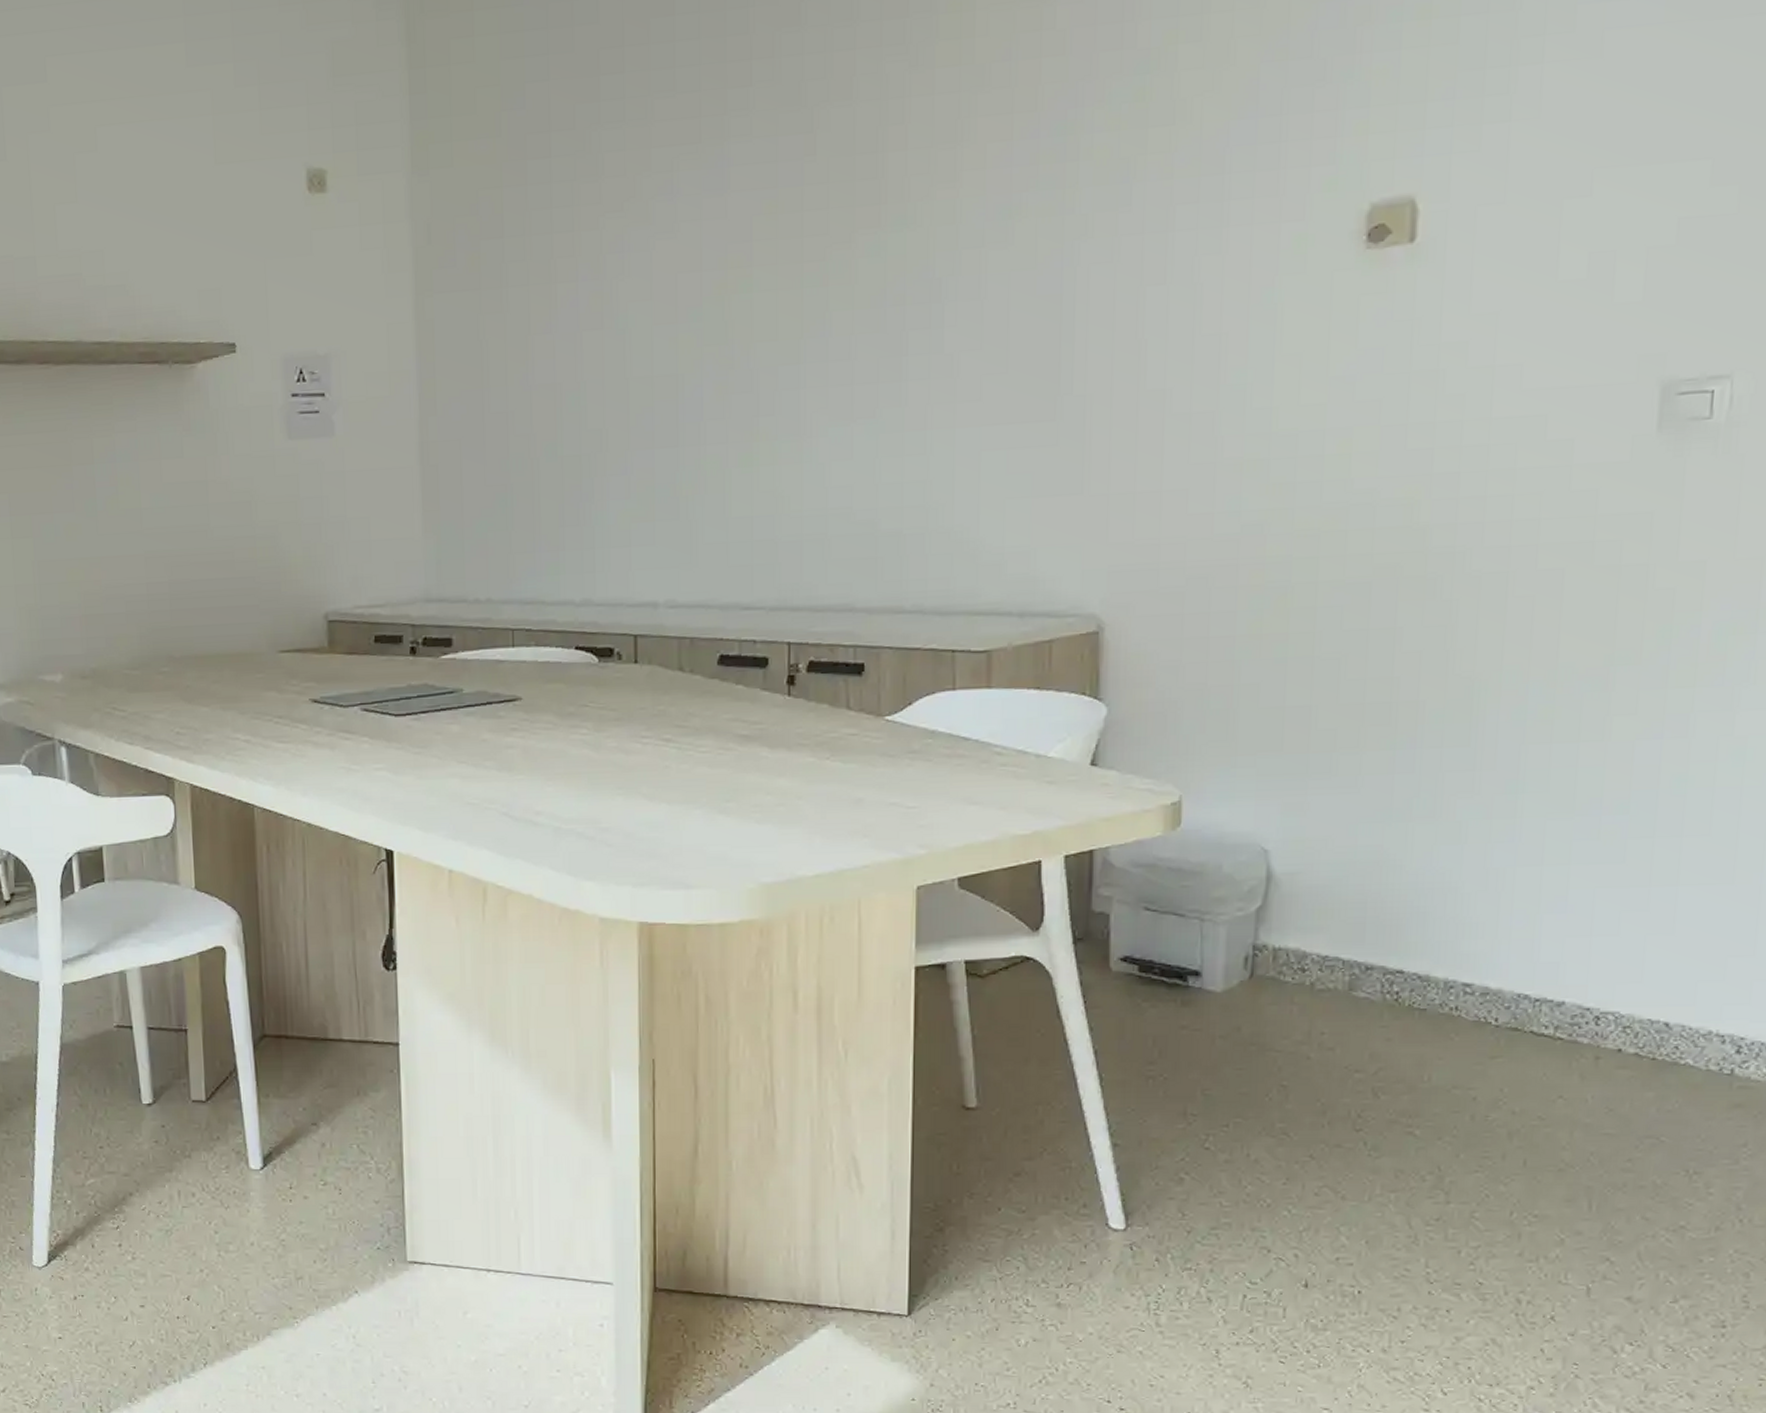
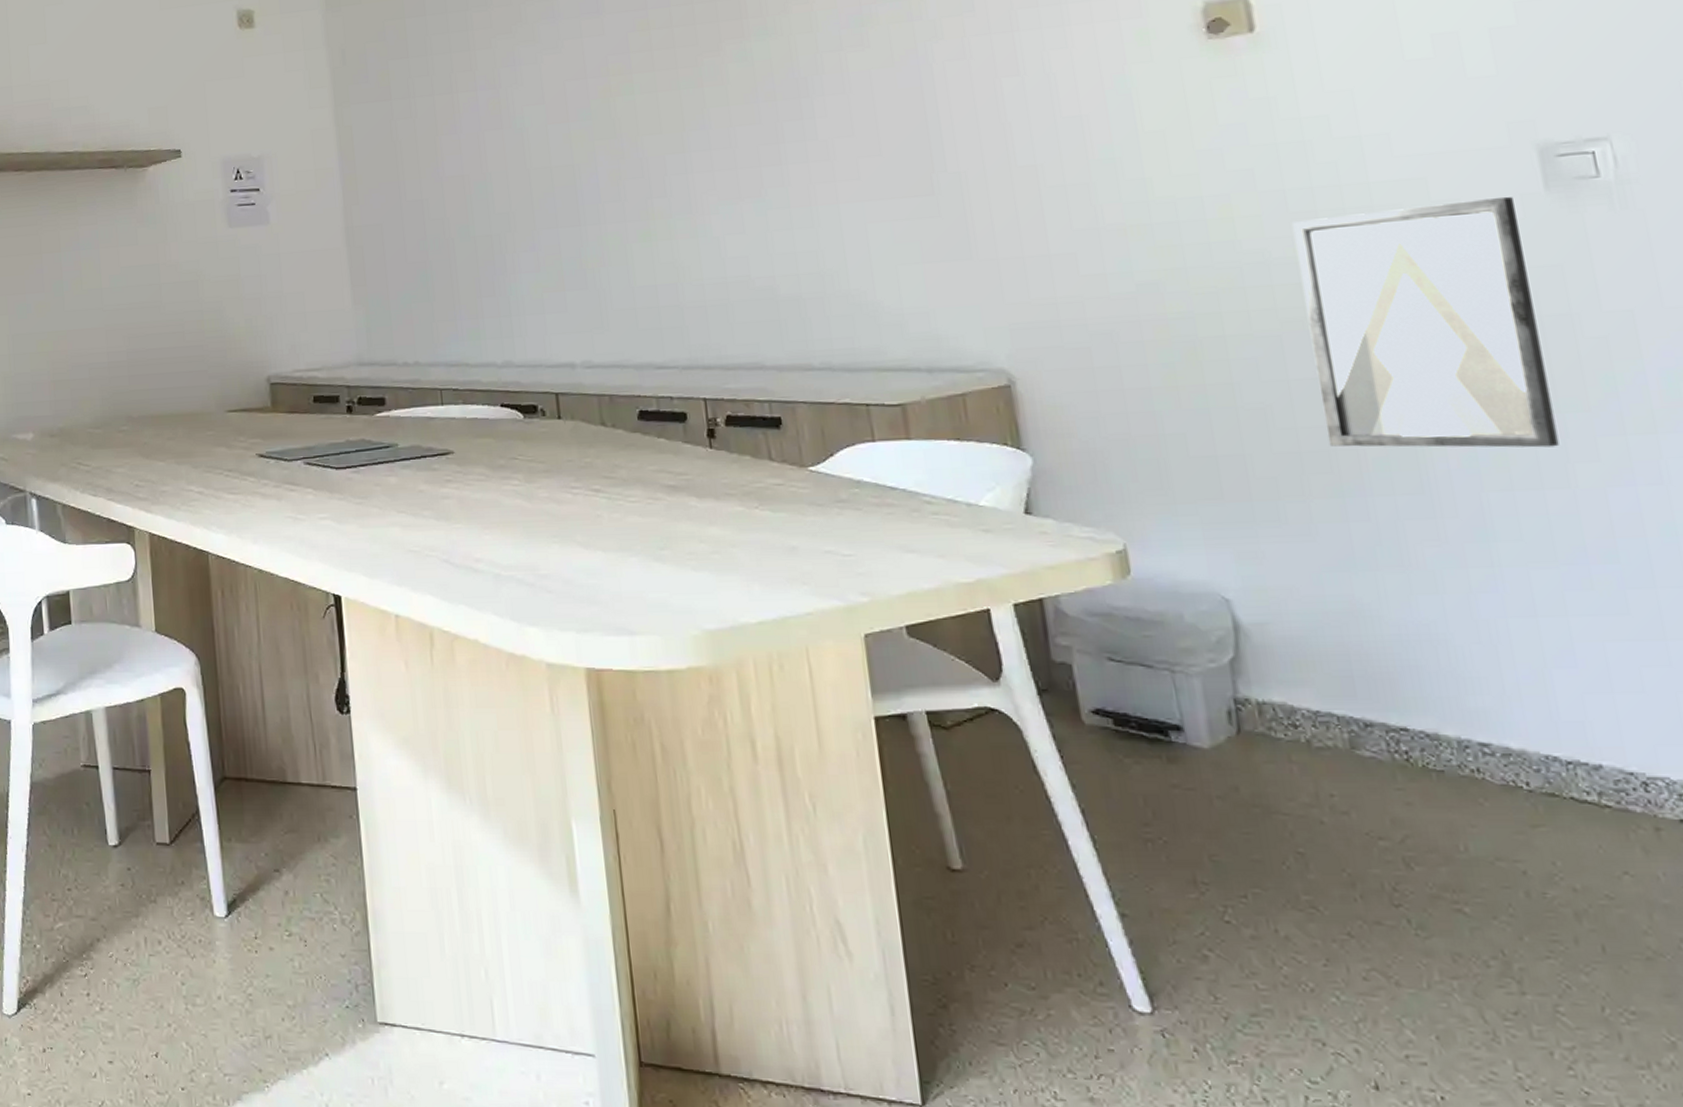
wall art: none [1393,437,1624,701] -> present [1293,196,1559,448]

